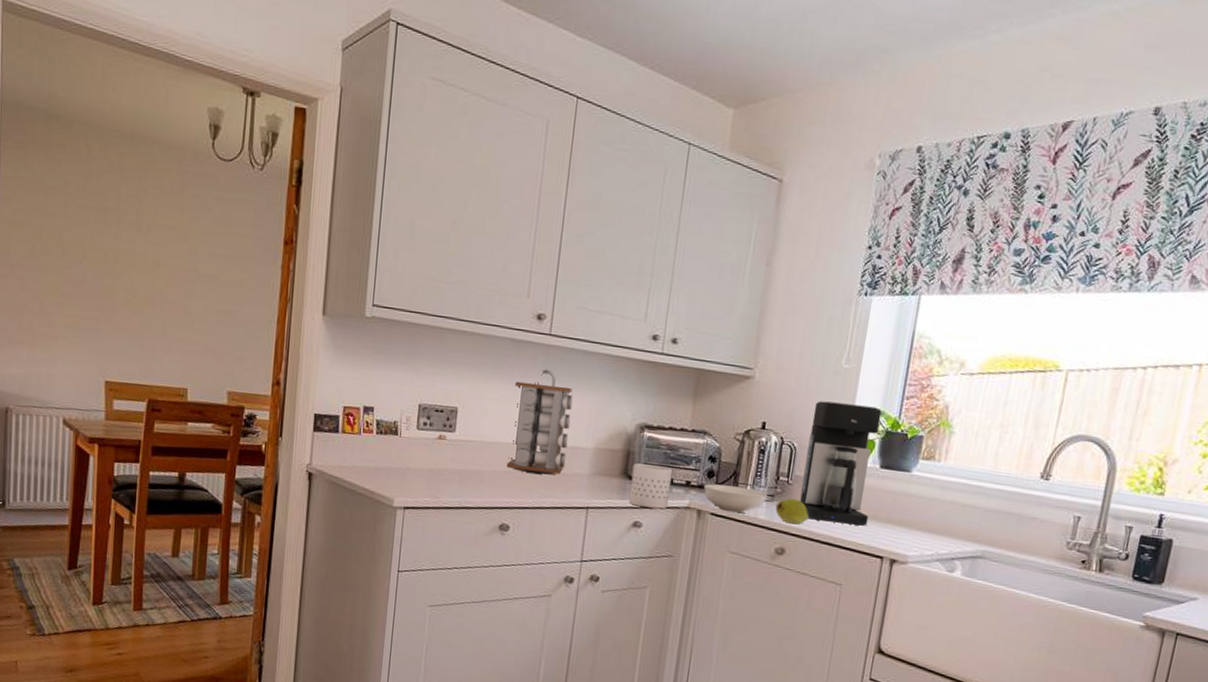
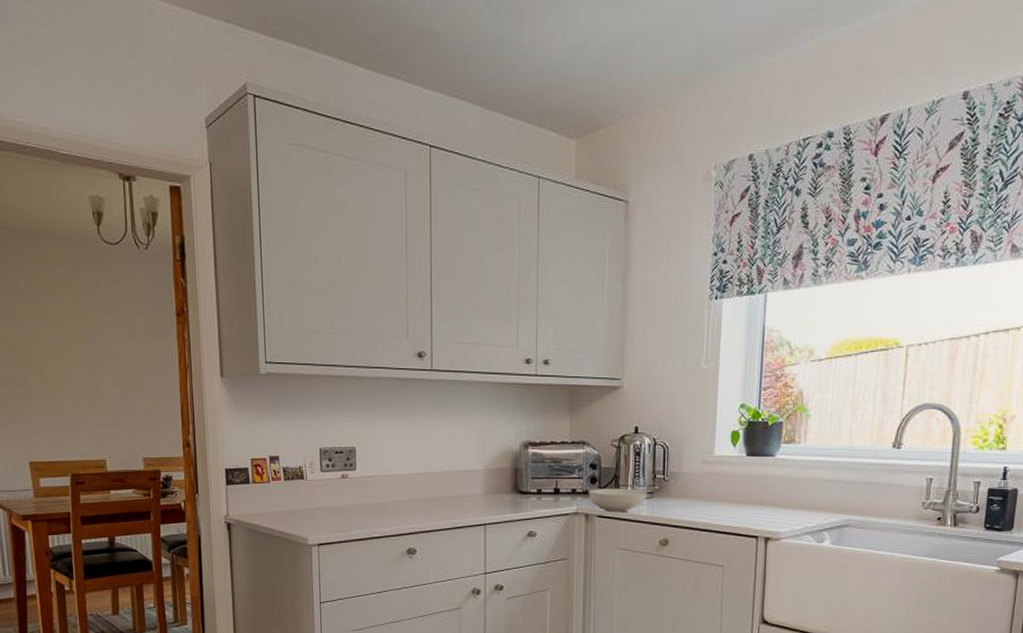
spice rack: present [506,370,573,475] -> none [405,403,460,498]
mug: present [628,463,673,510] -> none [521,477,559,517]
fruit: present [775,498,809,525] -> none [656,494,687,516]
coffee maker: present [800,401,882,526] -> none [677,401,743,510]

